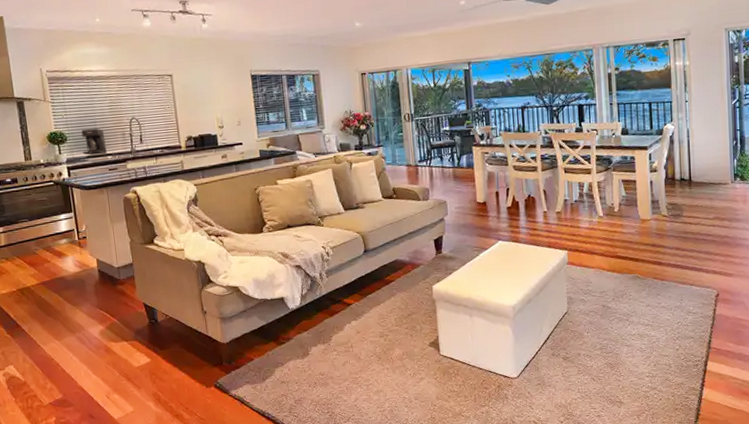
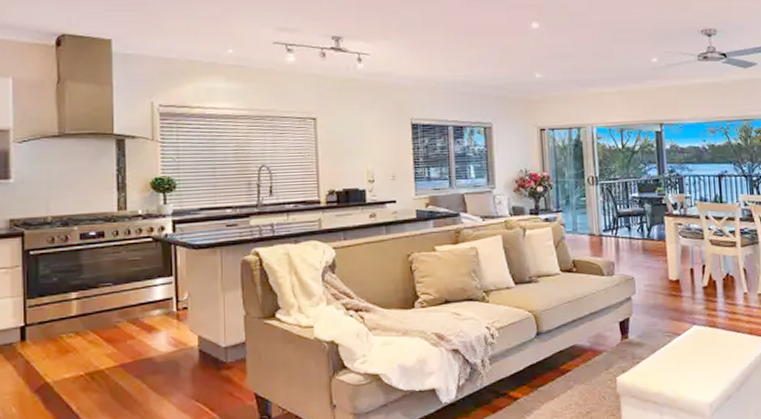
coffee maker: present [81,128,108,156] -> none [195,175,227,208]

